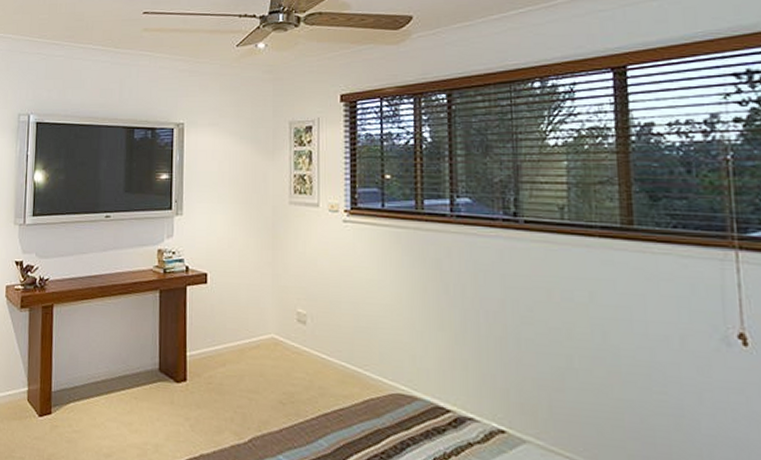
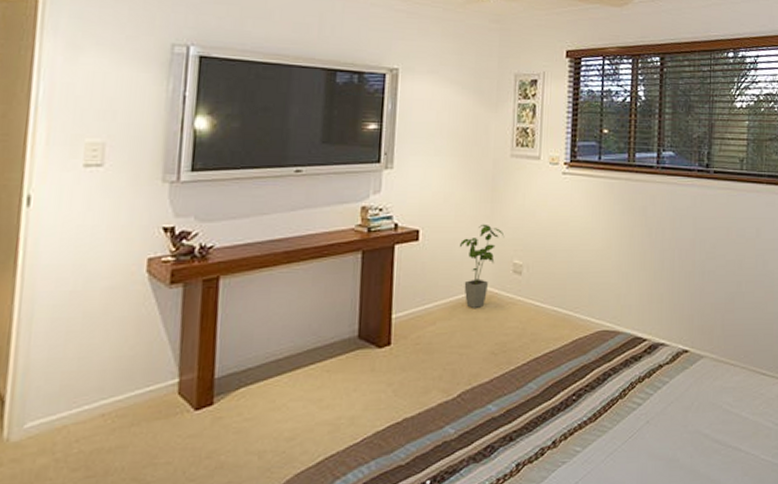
house plant: none [245,270,287,354] -> present [460,224,505,308]

